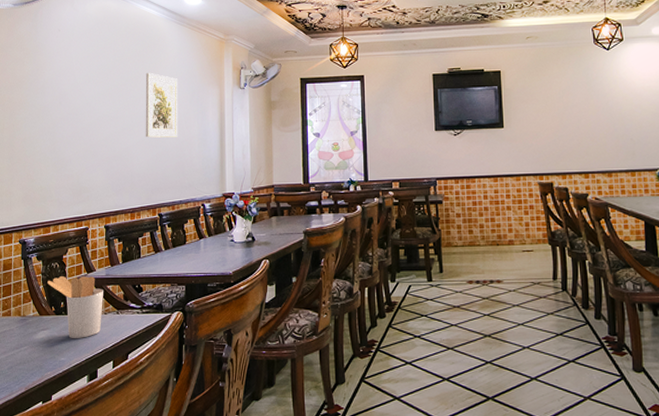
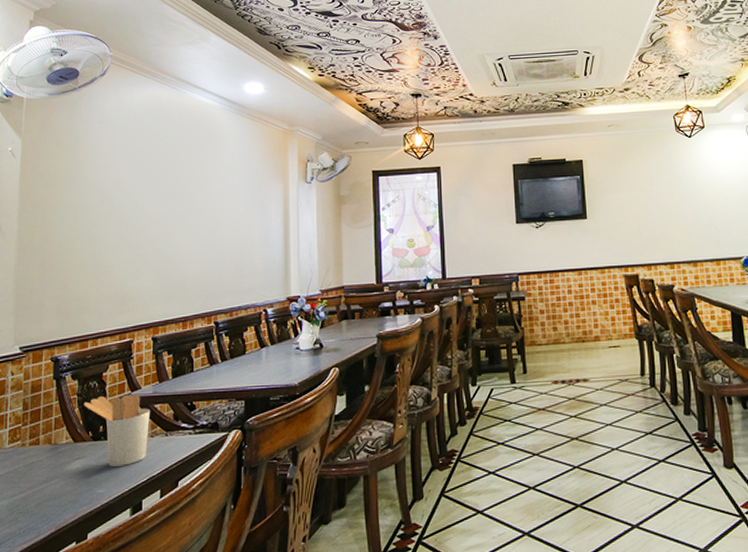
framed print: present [145,72,178,138] -> none [199,167,237,238]

